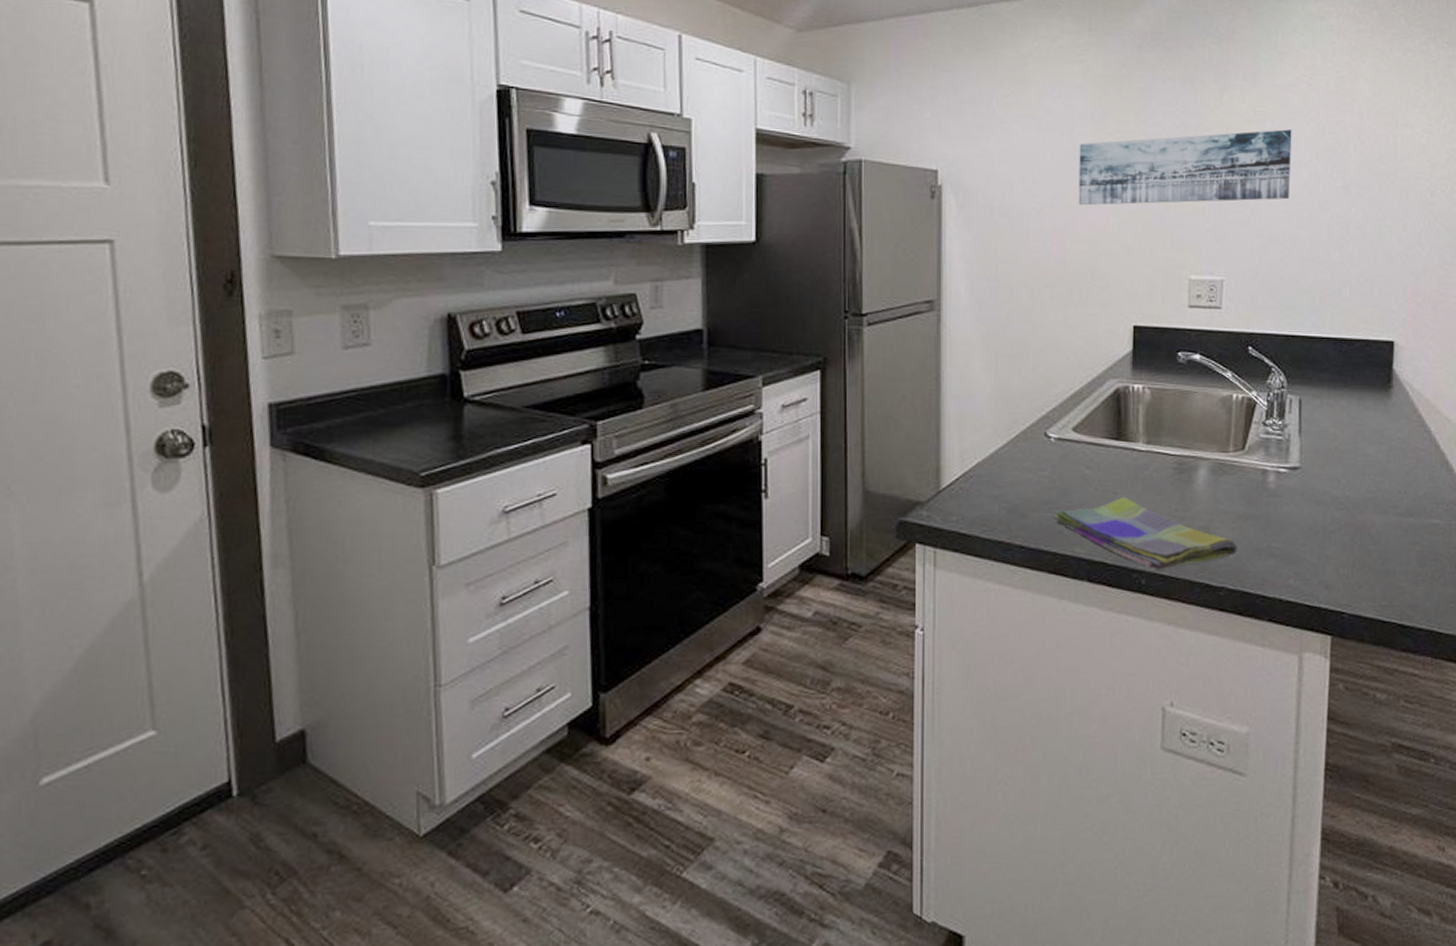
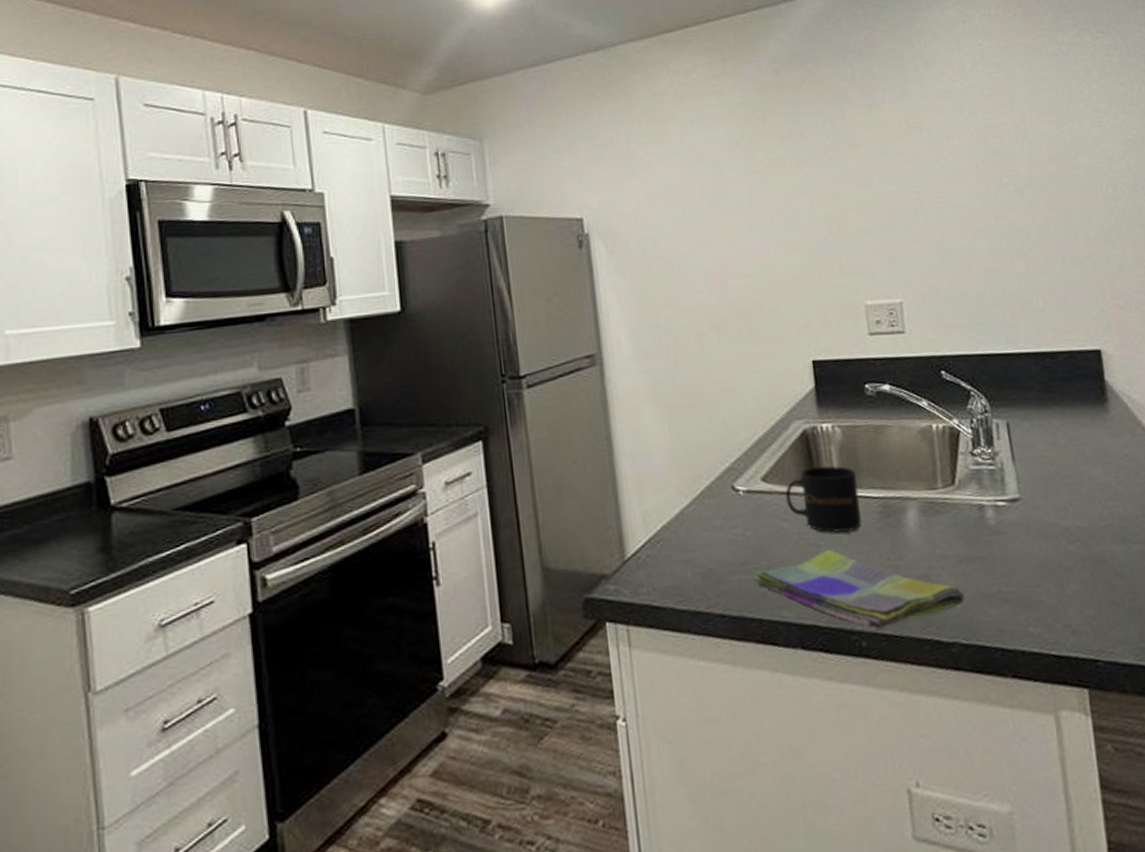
wall art: present [1078,129,1292,206] -> none [727,138,960,240]
mug: none [1092,422,1158,483] -> present [785,465,862,533]

